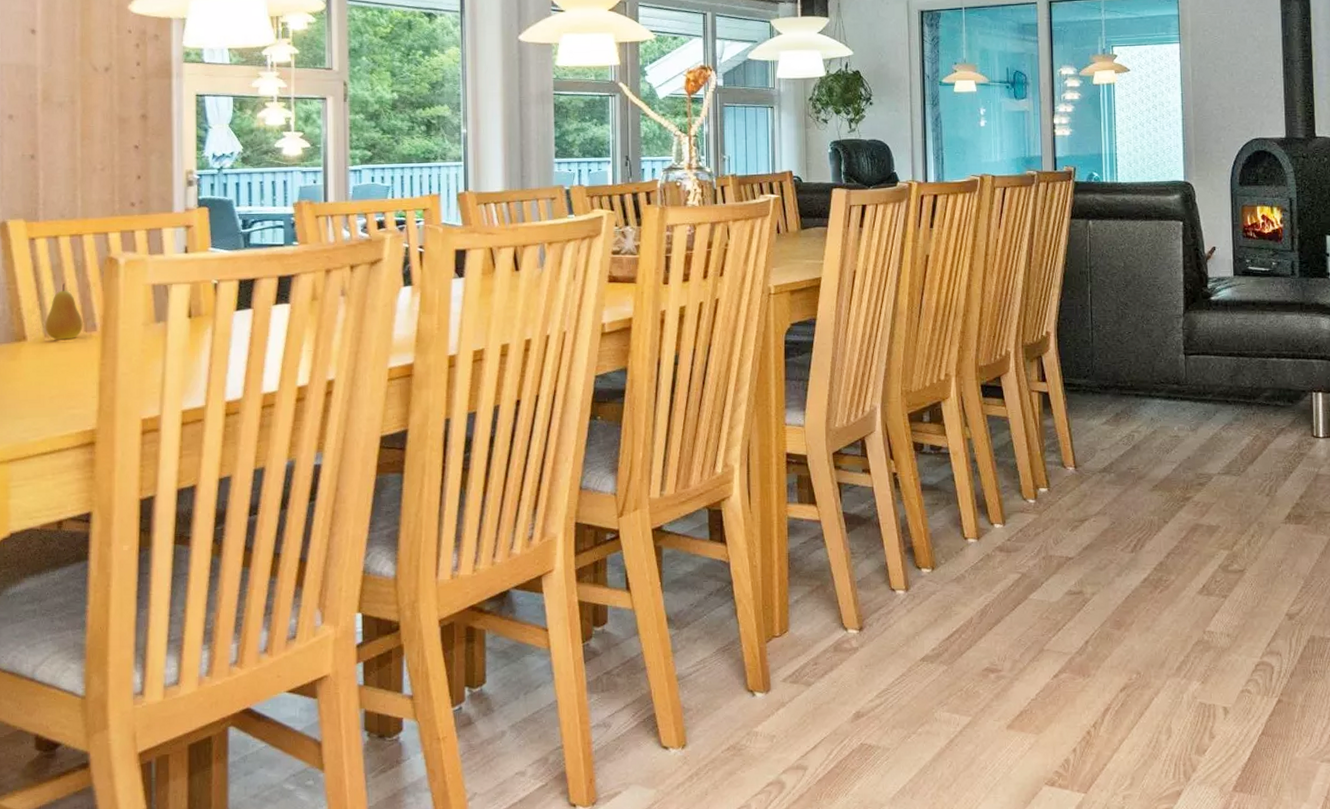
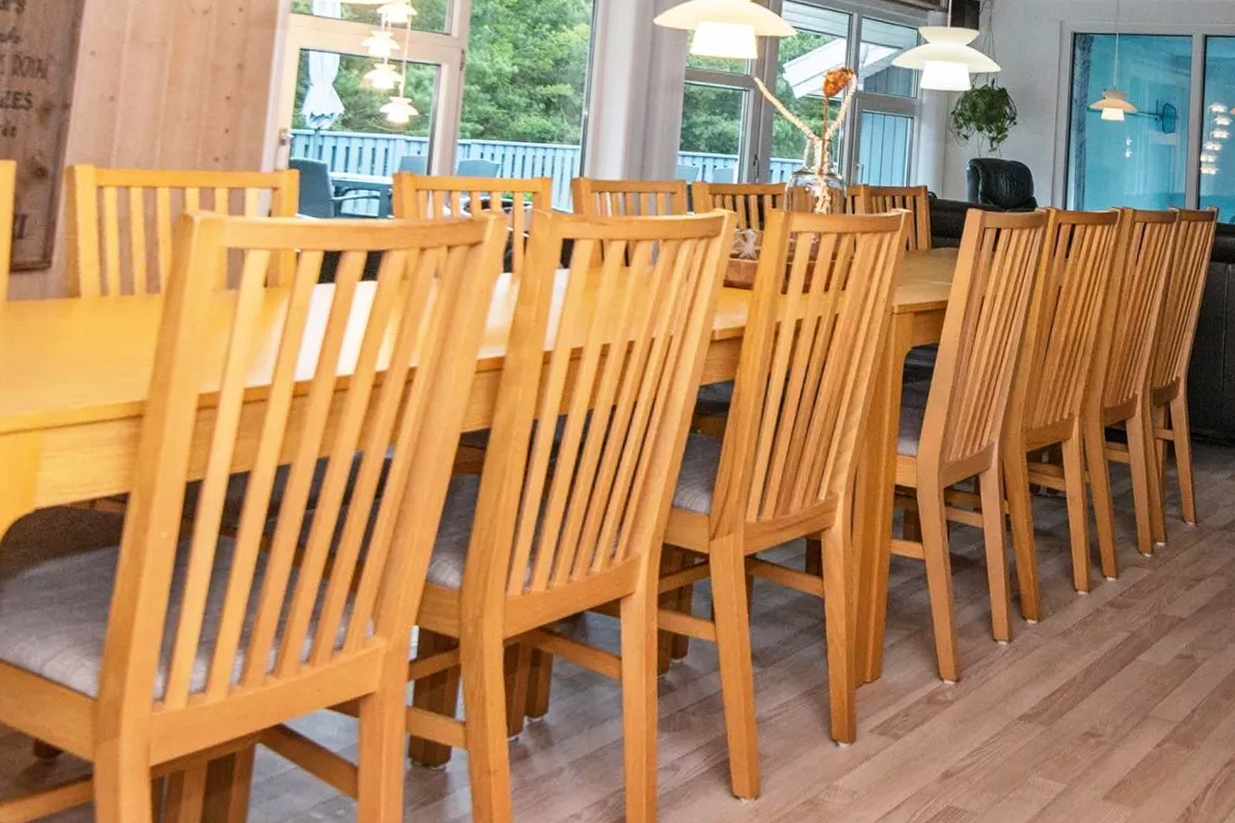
fruit: present [45,283,83,340] -> none [102,238,146,300]

